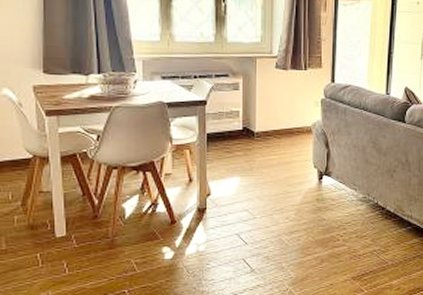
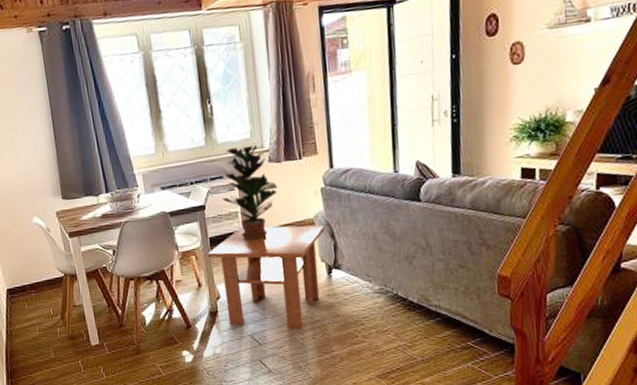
coffee table: none [202,127,320,231] -> present [207,225,325,329]
potted plant: none [225,48,281,140] -> present [222,145,277,241]

